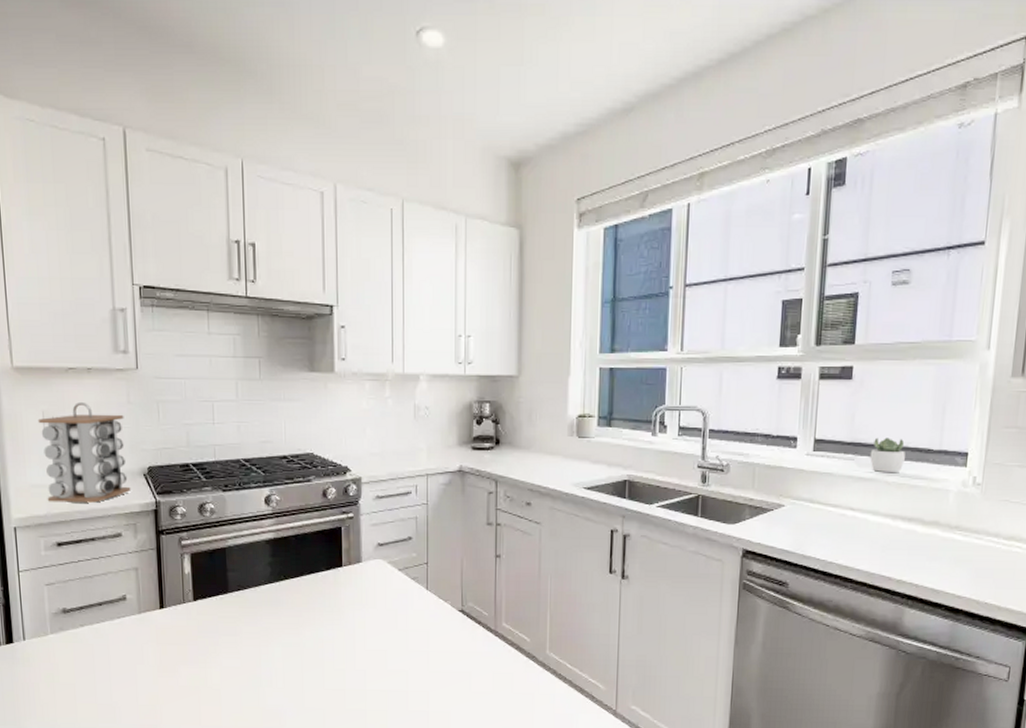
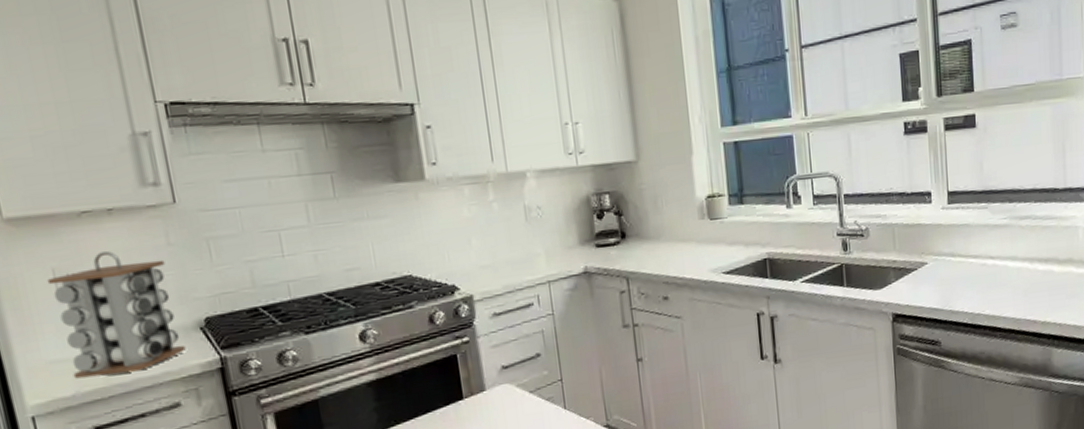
succulent plant: present [870,437,905,473] -> none [1002,182,1034,217]

